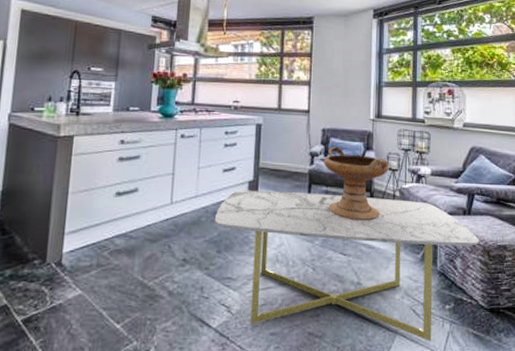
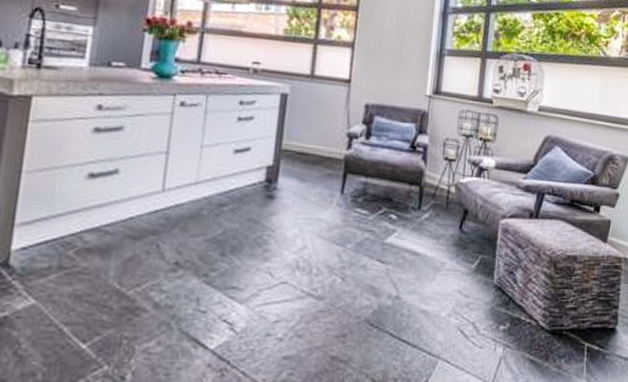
coffee table: present [214,190,480,342] -> none [218,176,546,368]
decorative bowl: present [323,147,390,221] -> none [363,128,446,221]

